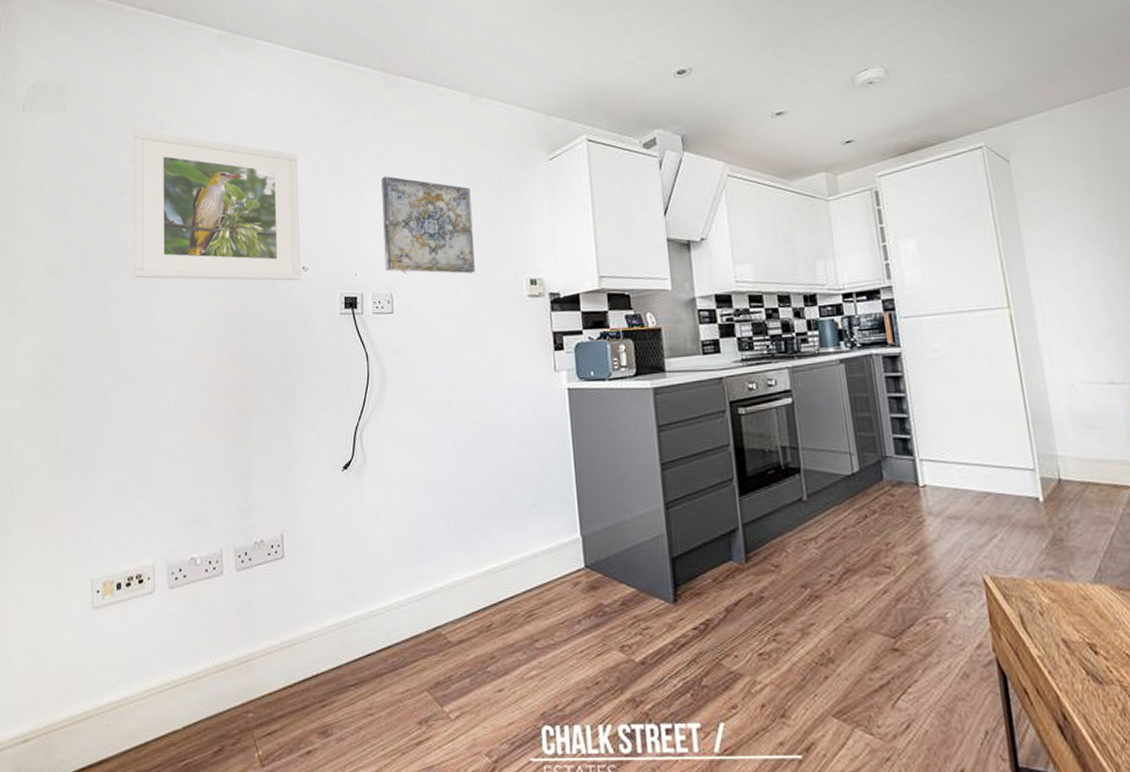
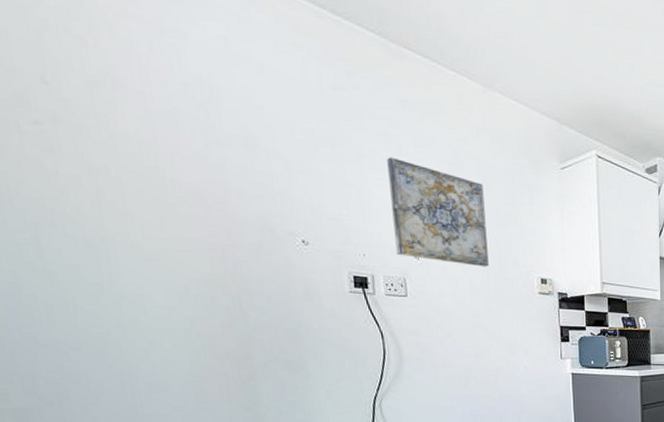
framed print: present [133,130,301,281] -> none [39,39,302,254]

